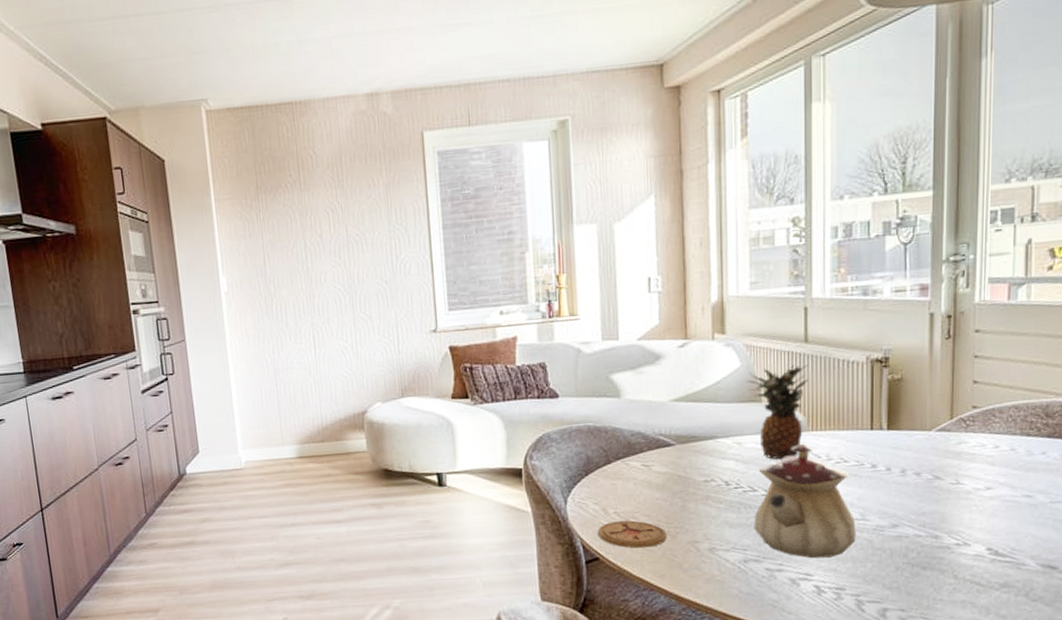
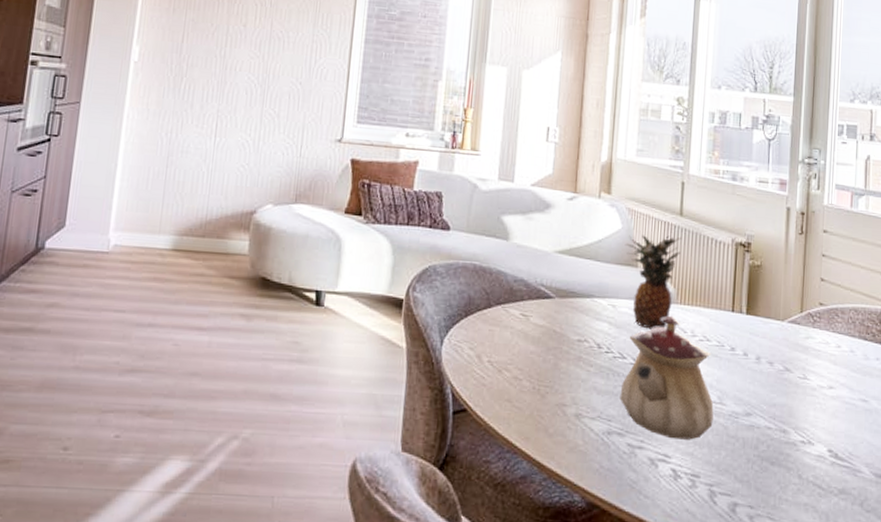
coaster: present [598,520,667,548] -> none [469,371,537,405]

